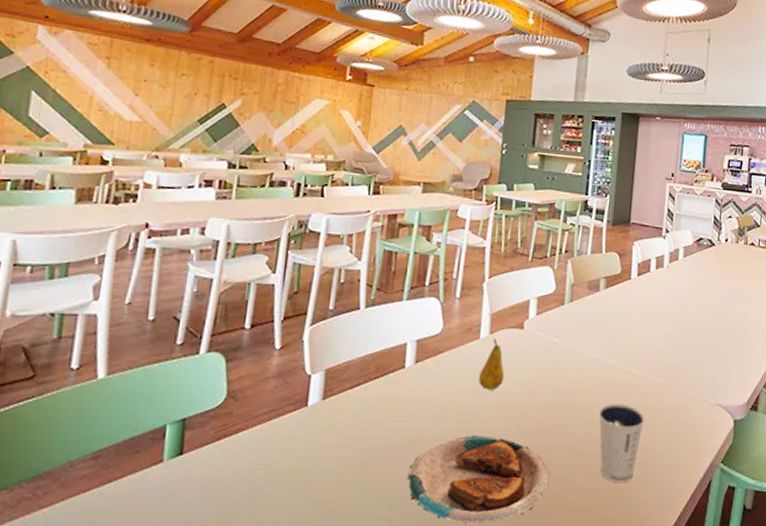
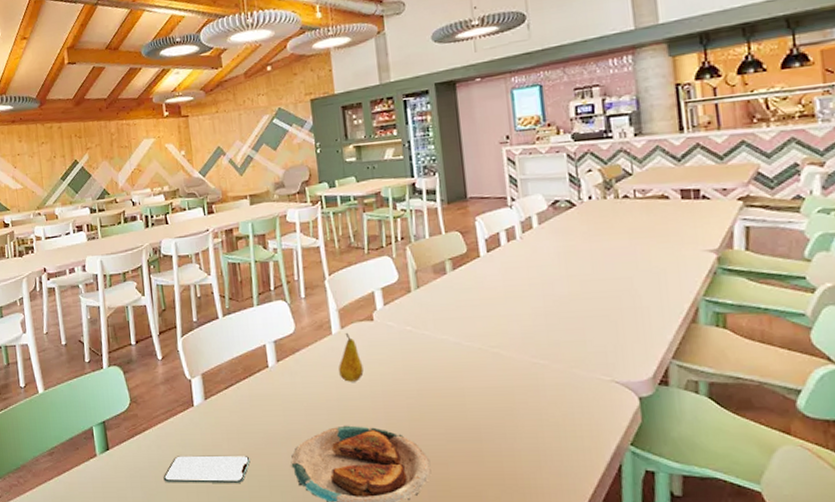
smartphone: none [248,464,362,498] -> present [163,455,250,484]
dixie cup: present [598,404,645,483] -> none [470,388,526,469]

